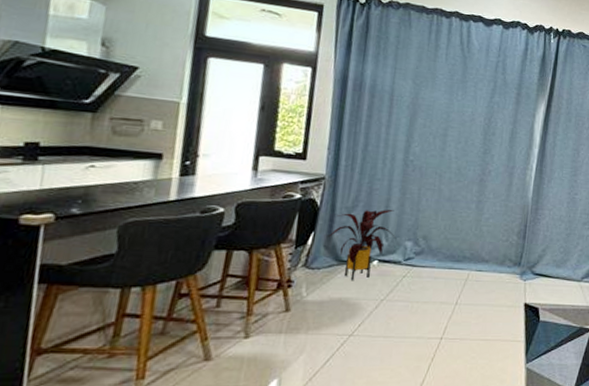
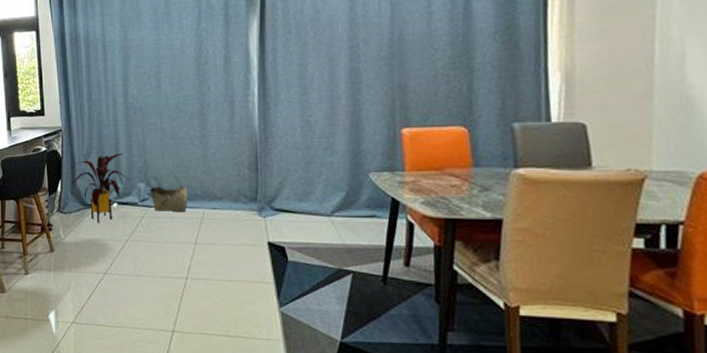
basket: none [416,236,456,273] -> present [150,175,188,212]

